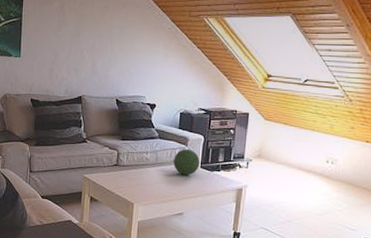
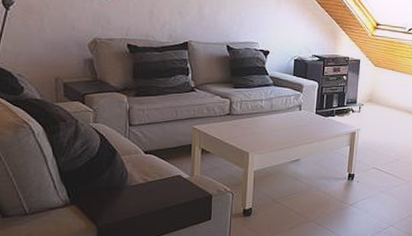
decorative orb: present [173,148,200,175] -> none [289,95,315,122]

